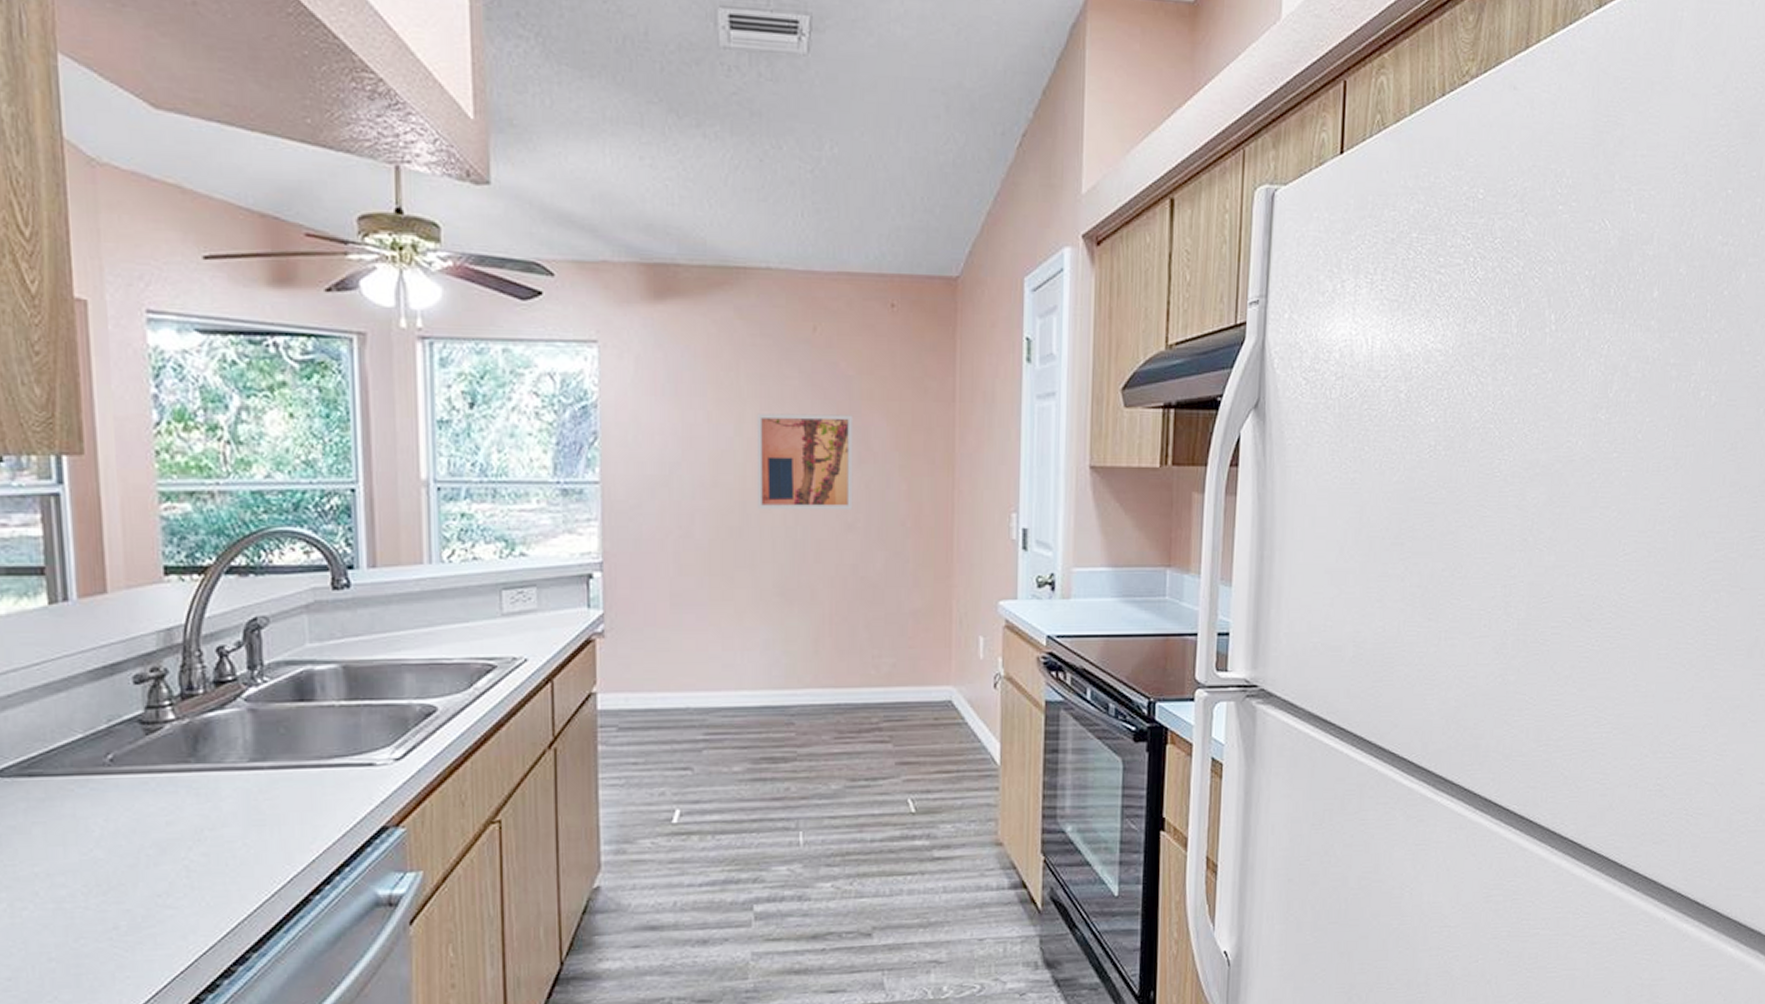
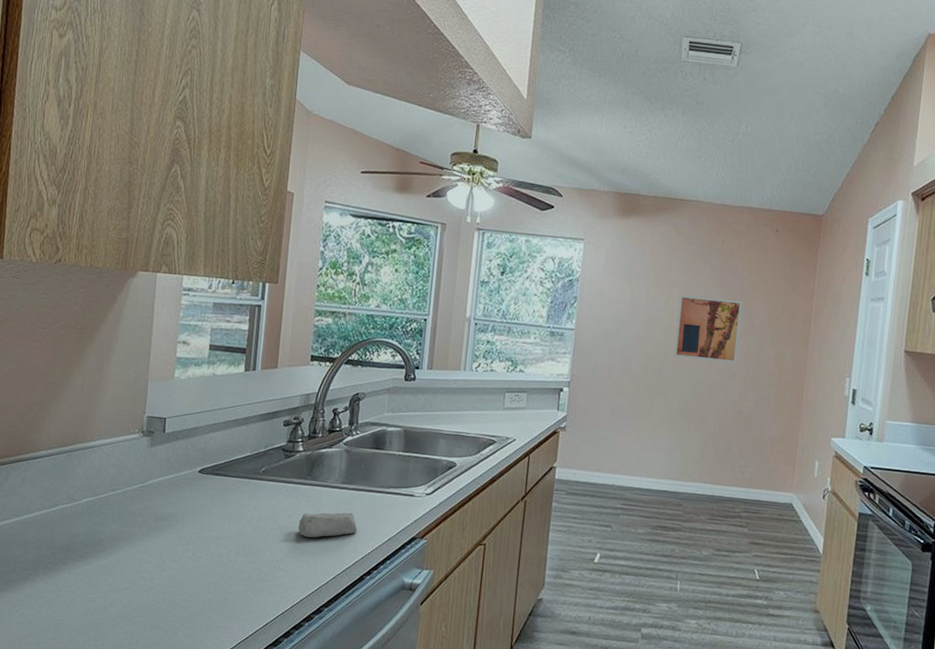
soap bar: none [186,804,288,851] -> present [298,512,357,538]

